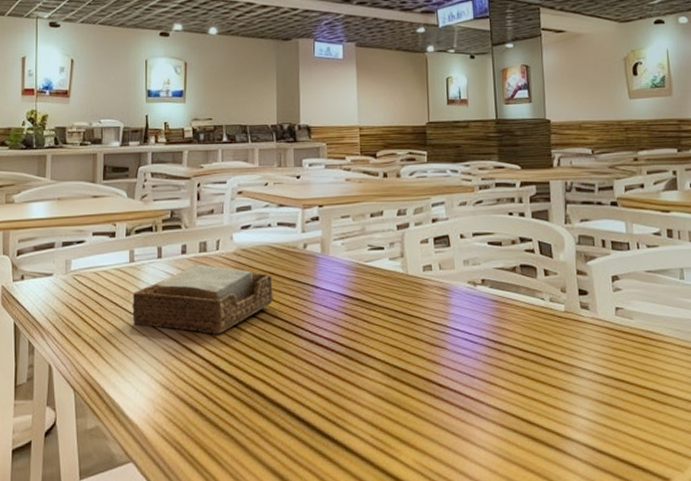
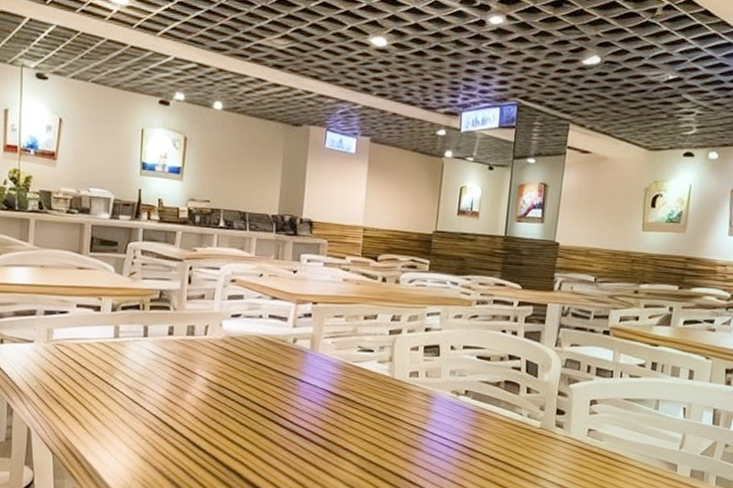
napkin holder: present [132,264,273,335] -> none [114,346,259,416]

